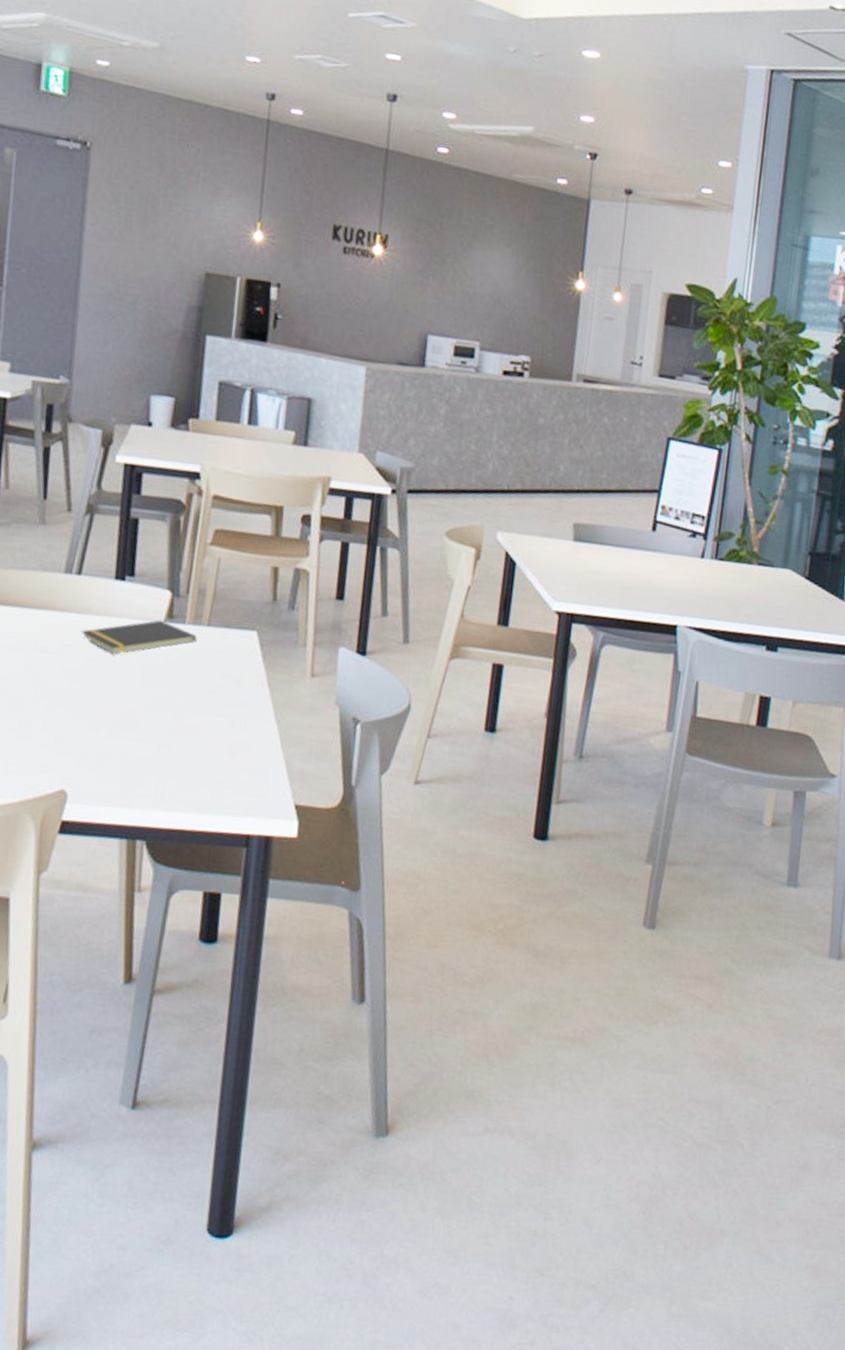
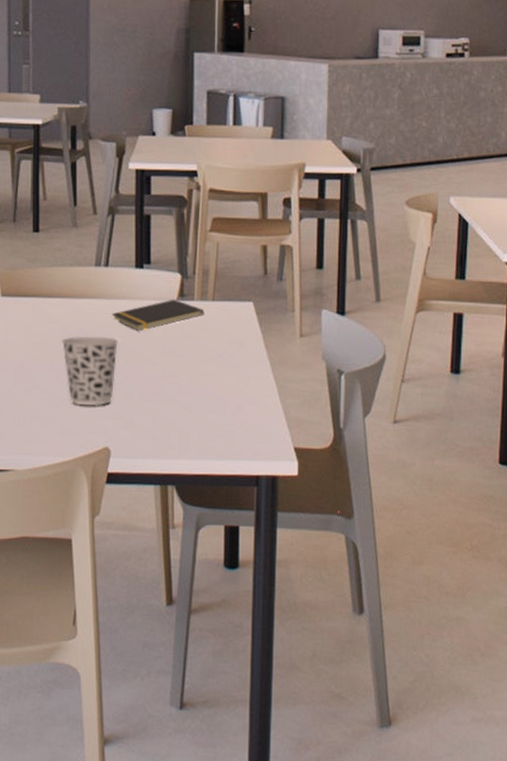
cup: none [15,654,88,740] -> present [61,336,119,406]

